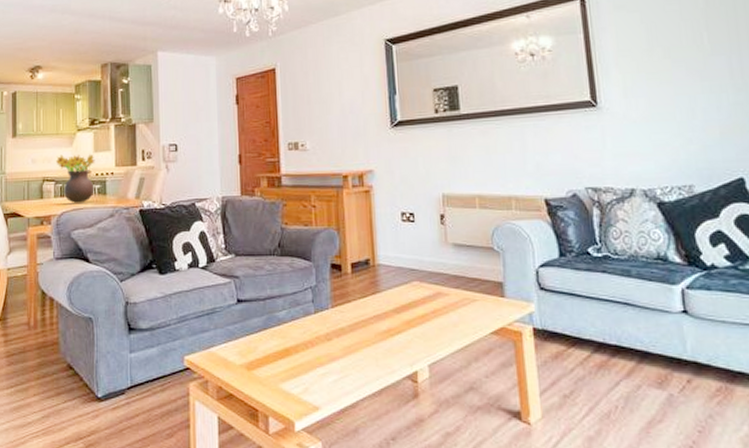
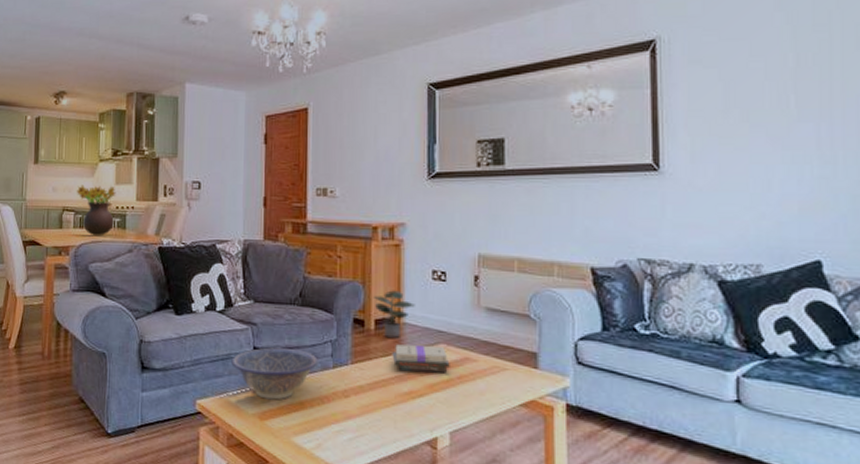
decorative bowl: none [216,298,301,349] -> present [231,347,319,400]
potted plant: none [349,234,388,281] -> present [374,290,415,339]
books: none [369,285,424,310] -> present [392,344,450,374]

